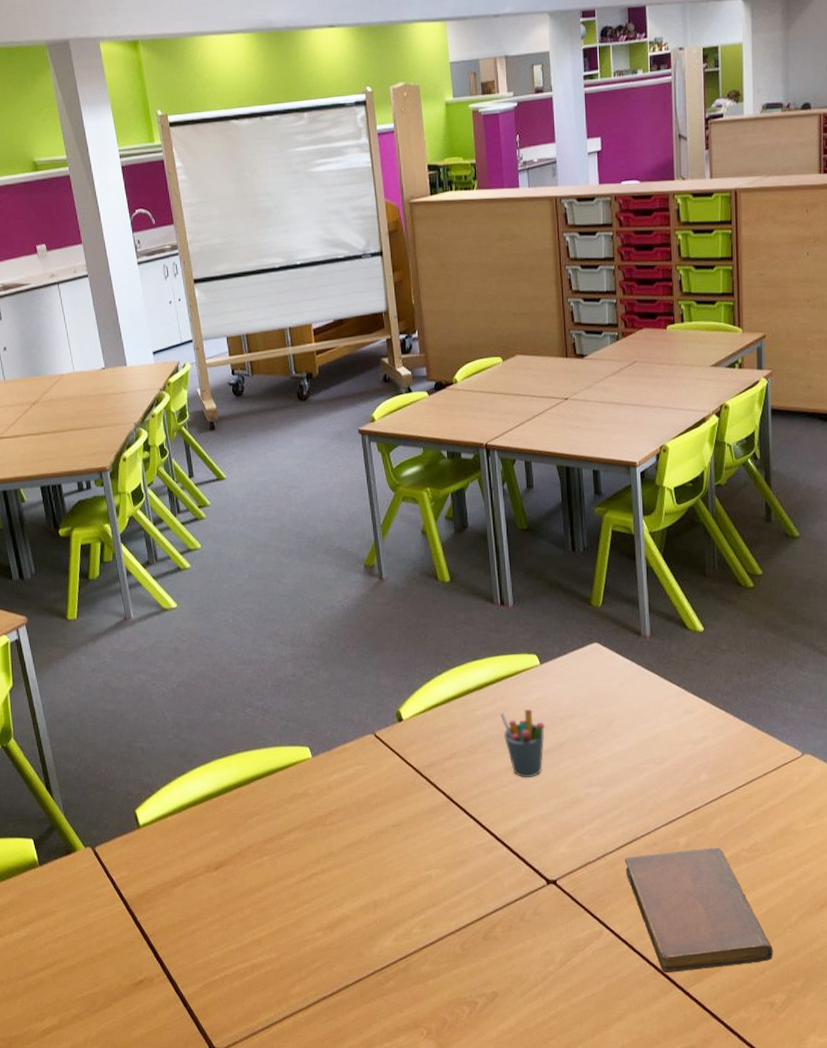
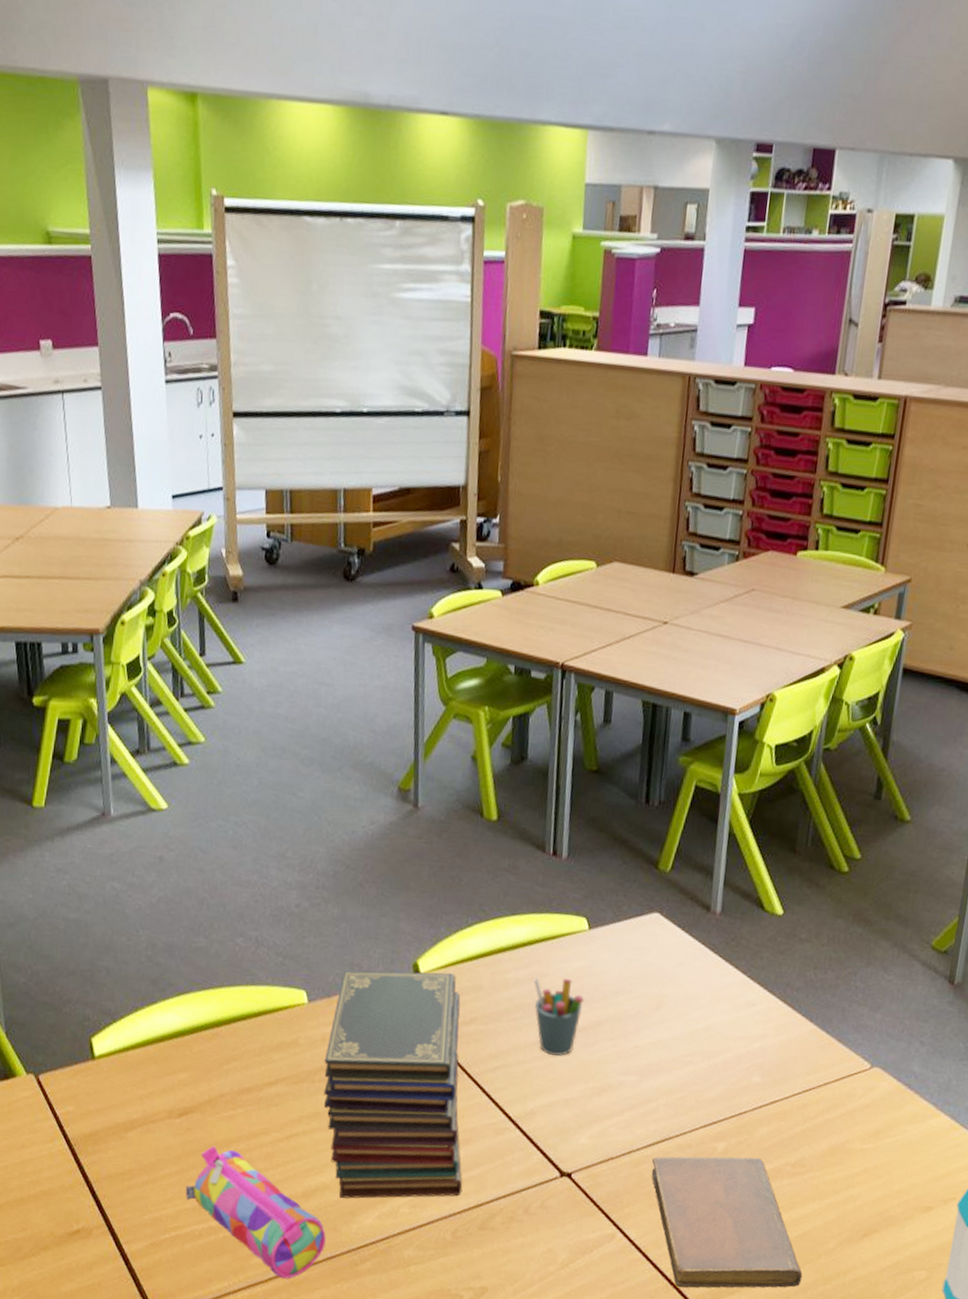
pencil case: none [228,891,353,1004] -> present [185,1145,326,1279]
book stack: none [332,717,464,926] -> present [324,970,463,1199]

